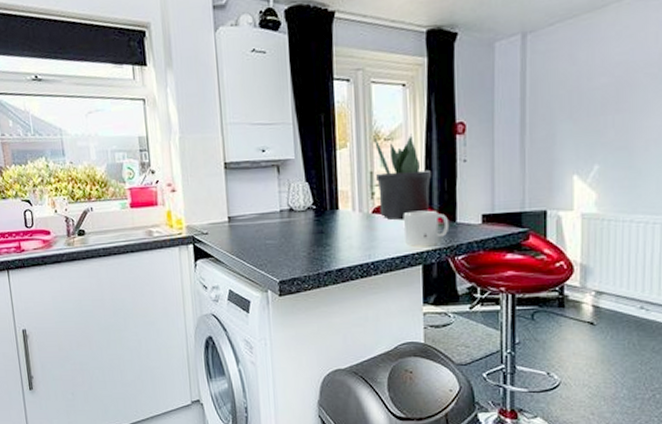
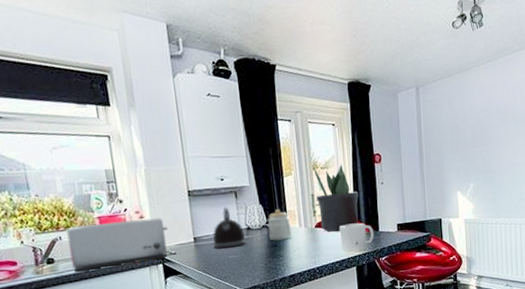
toaster: none [98,192,201,247] -> present [66,217,168,272]
kettle: none [249,182,288,232] -> present [213,206,247,249]
jar: none [313,188,343,227] -> present [267,209,292,241]

